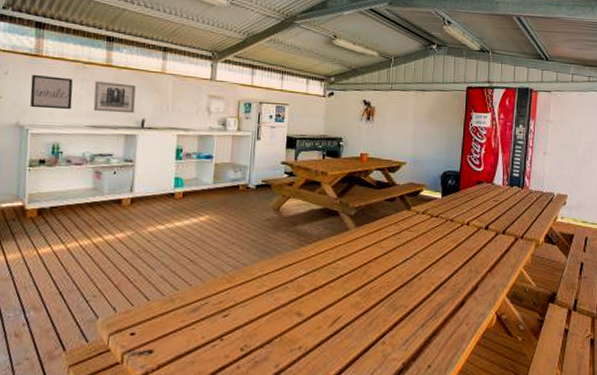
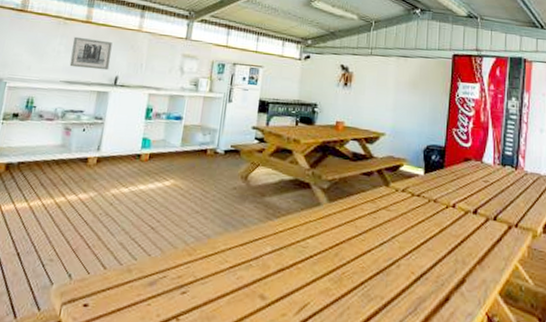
wall art: present [30,74,73,110] -> none [10,28,53,65]

